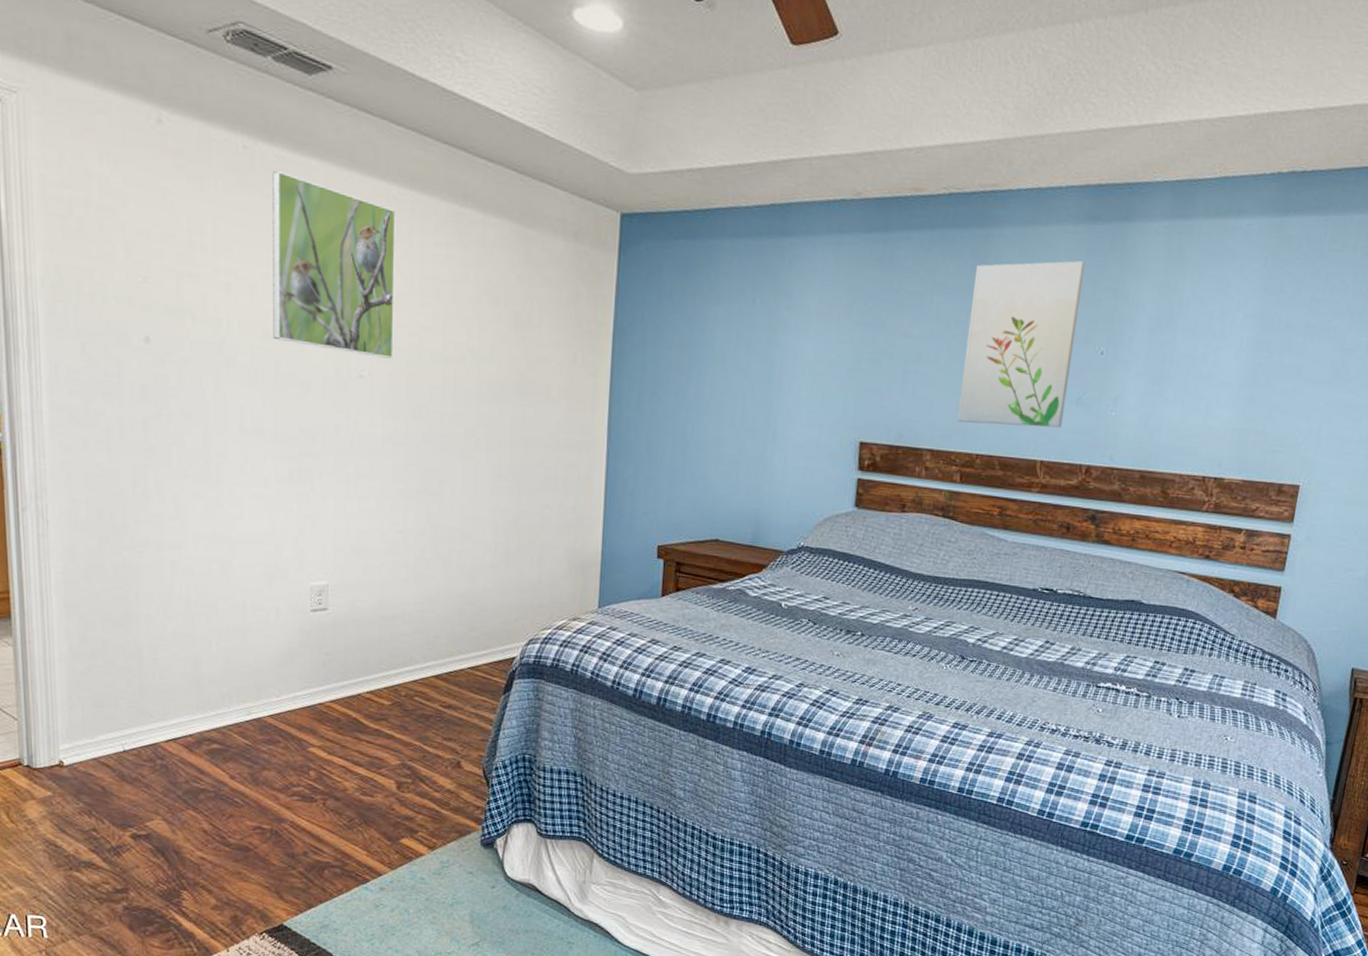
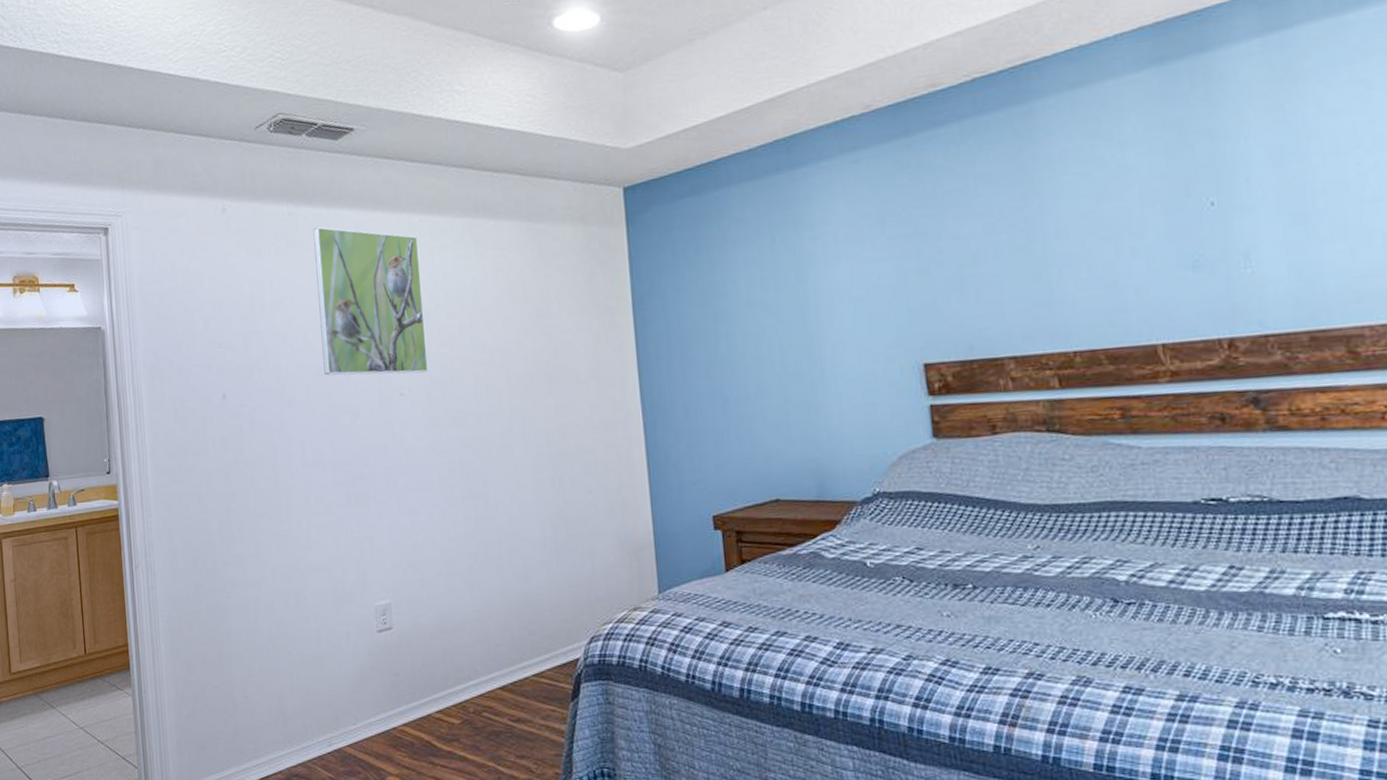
wall art: present [957,260,1086,428] -> none [1022,109,1180,319]

